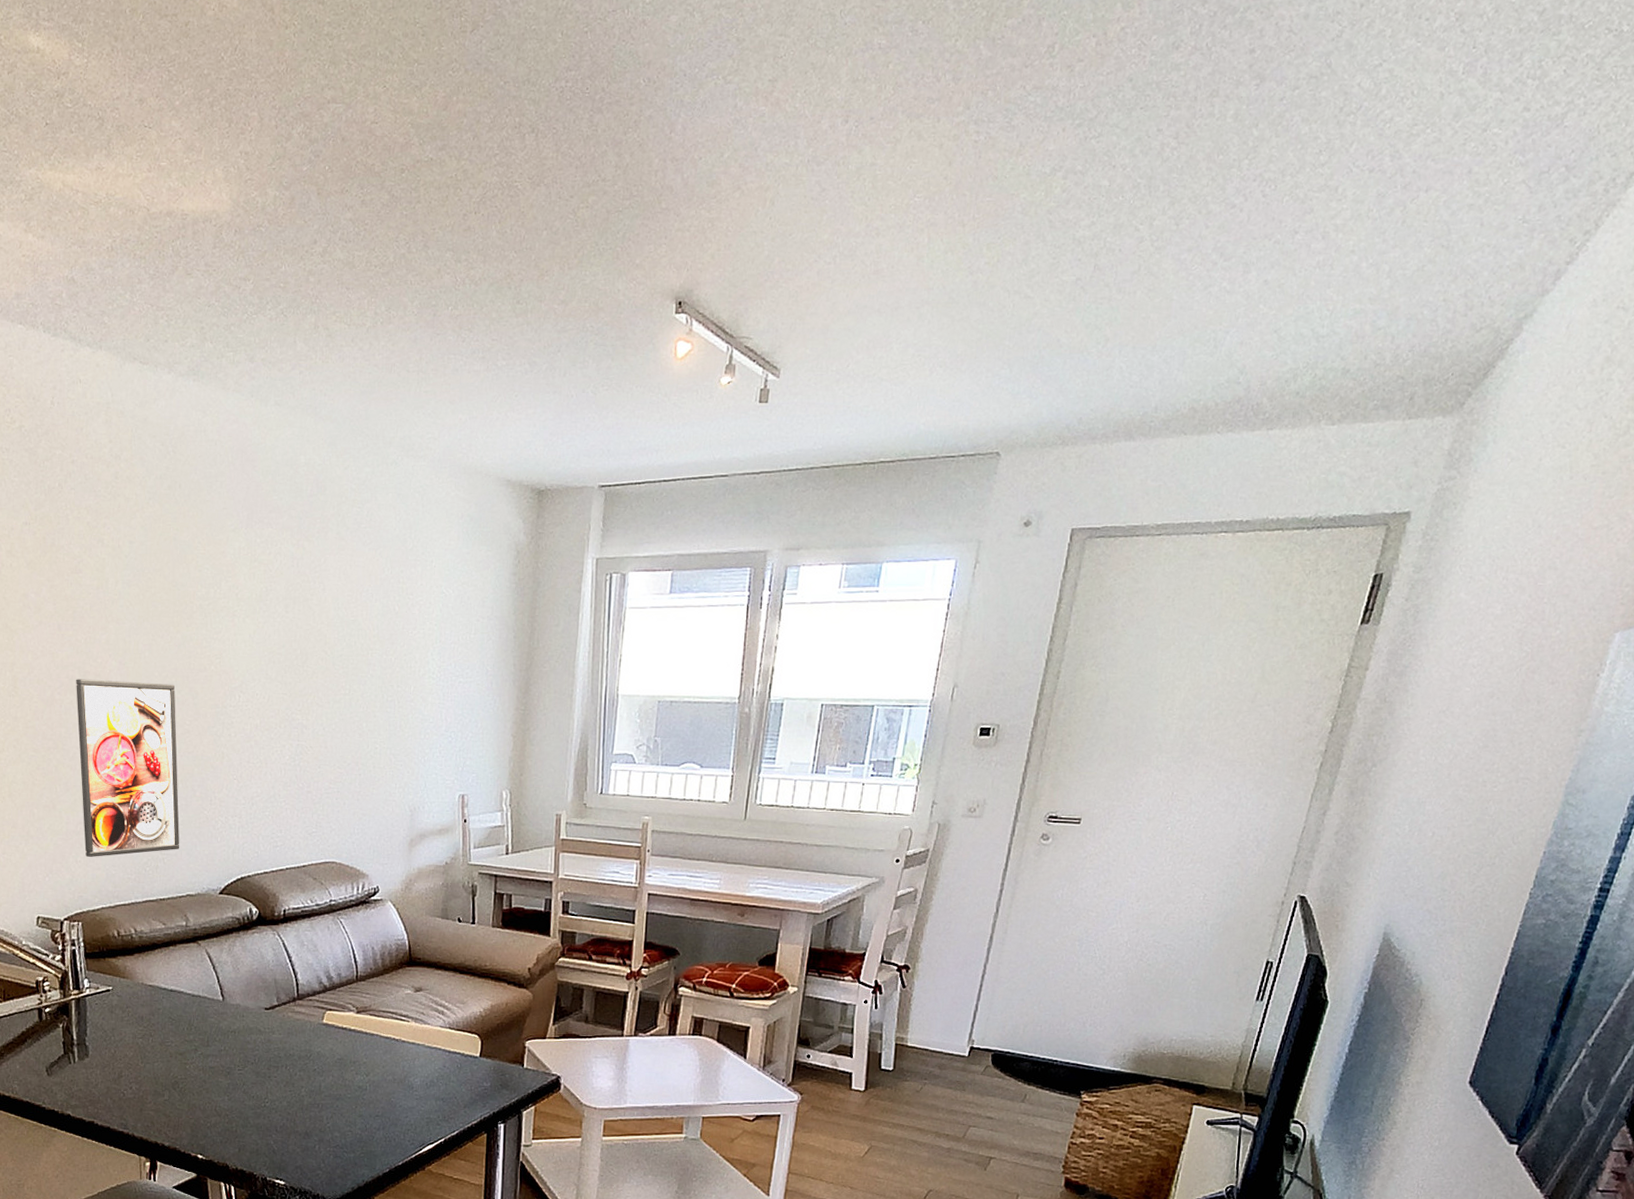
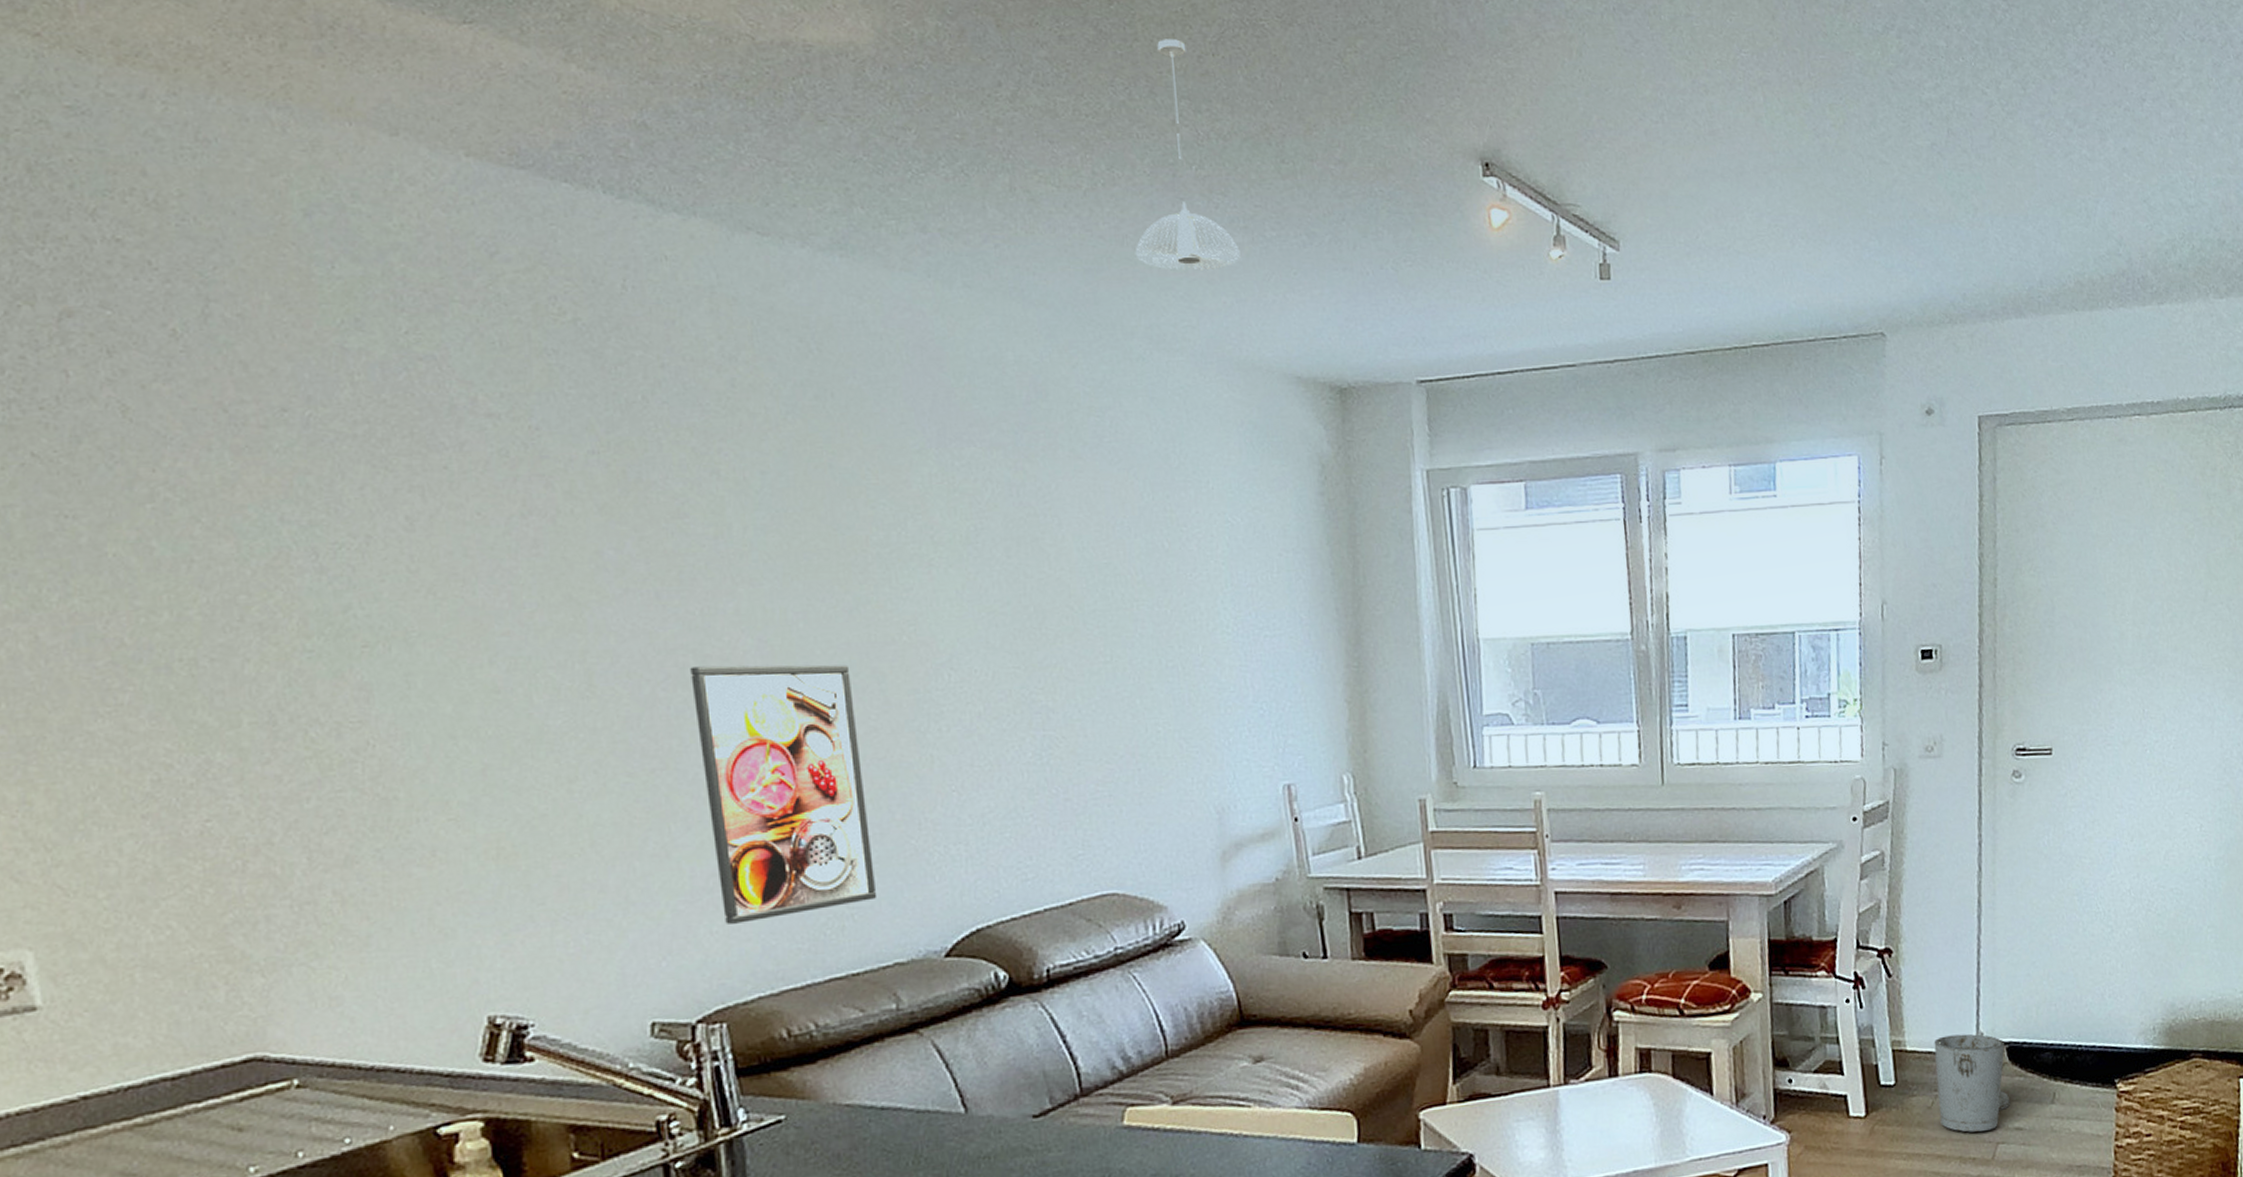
pendant light: none [399,200,477,393] -> present [1135,39,1241,271]
trash can: none [925,1038,991,1115] -> present [1934,1034,2011,1133]

